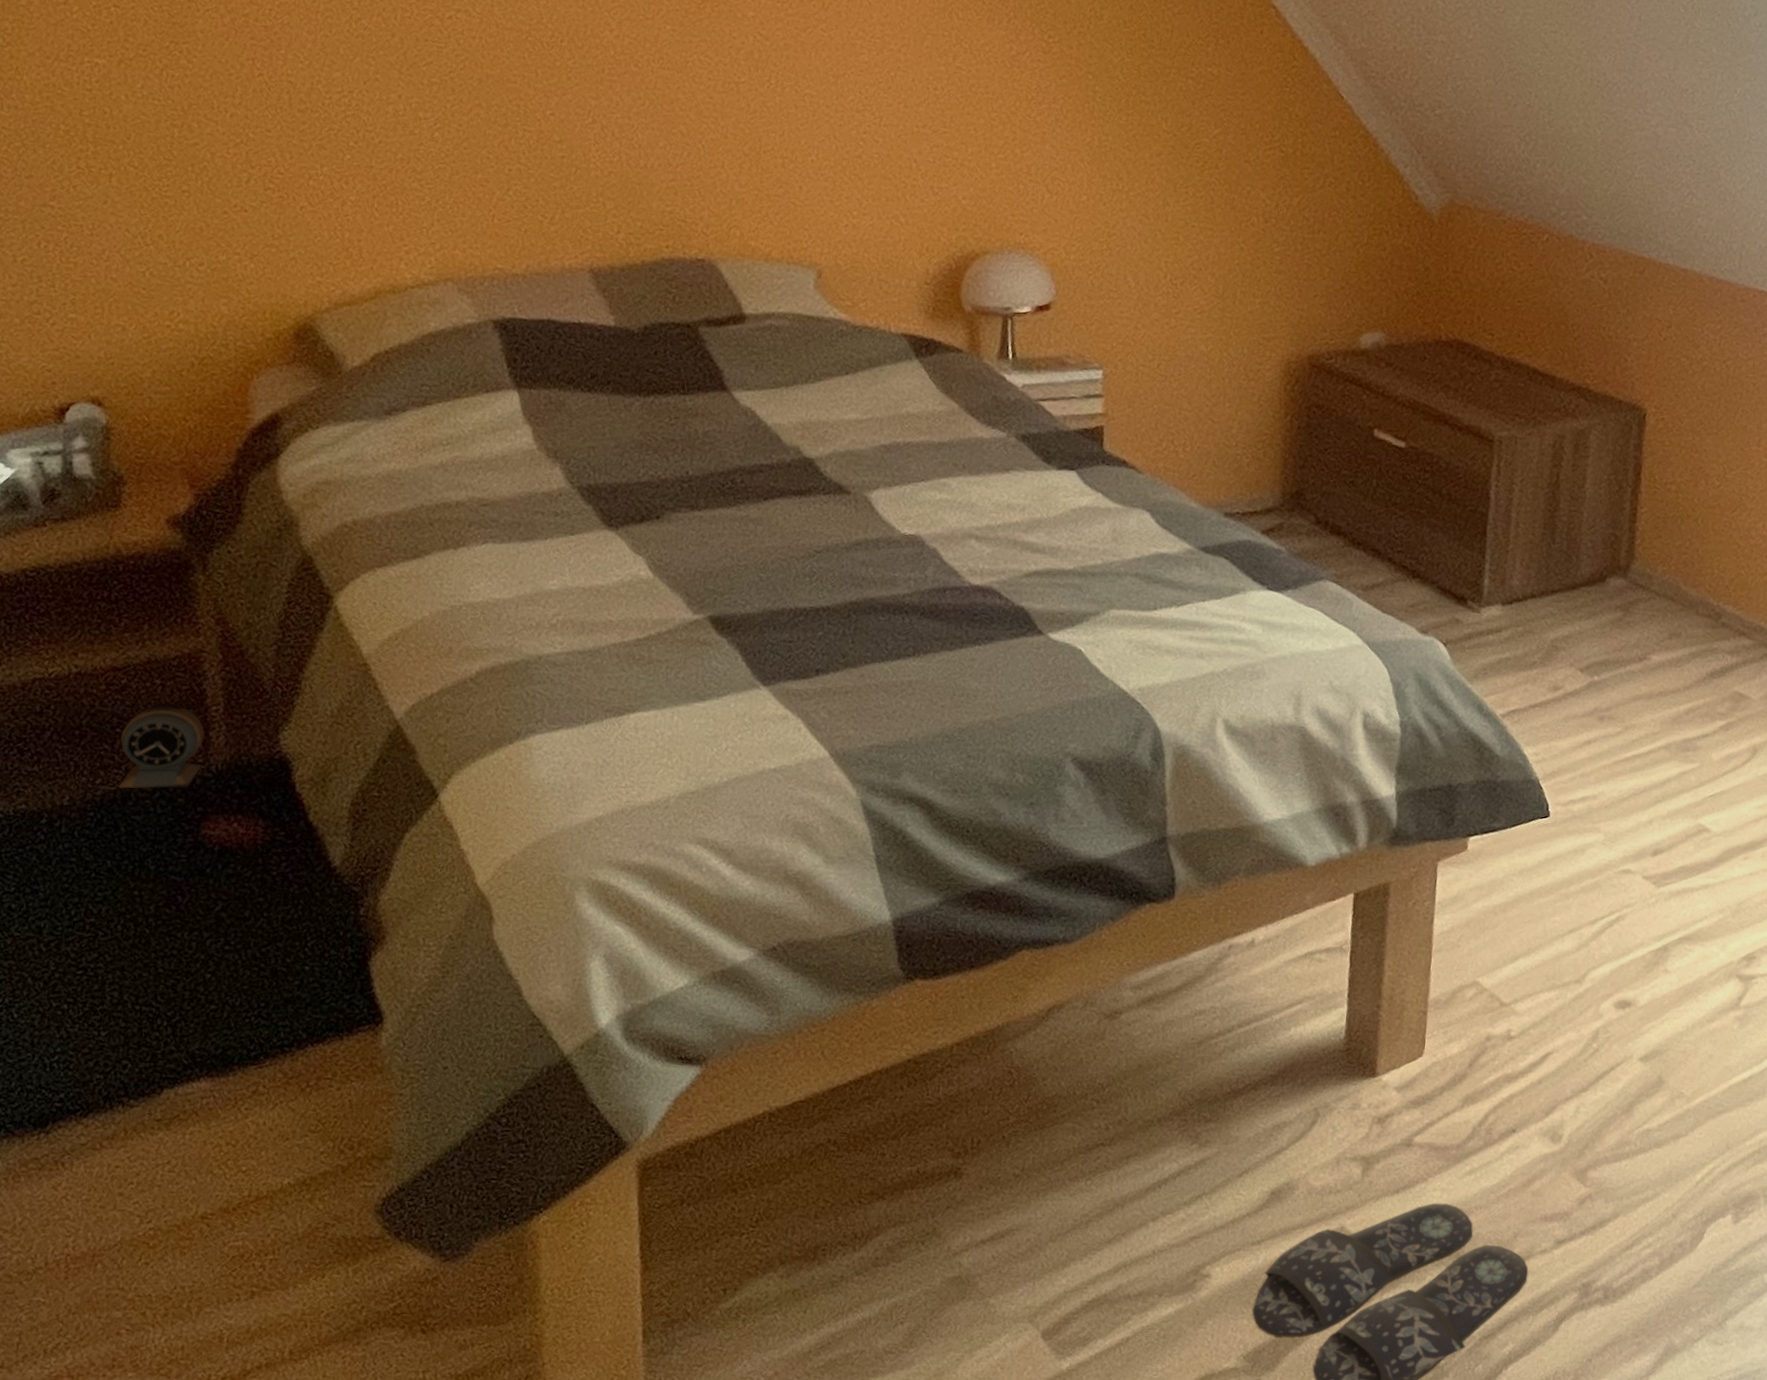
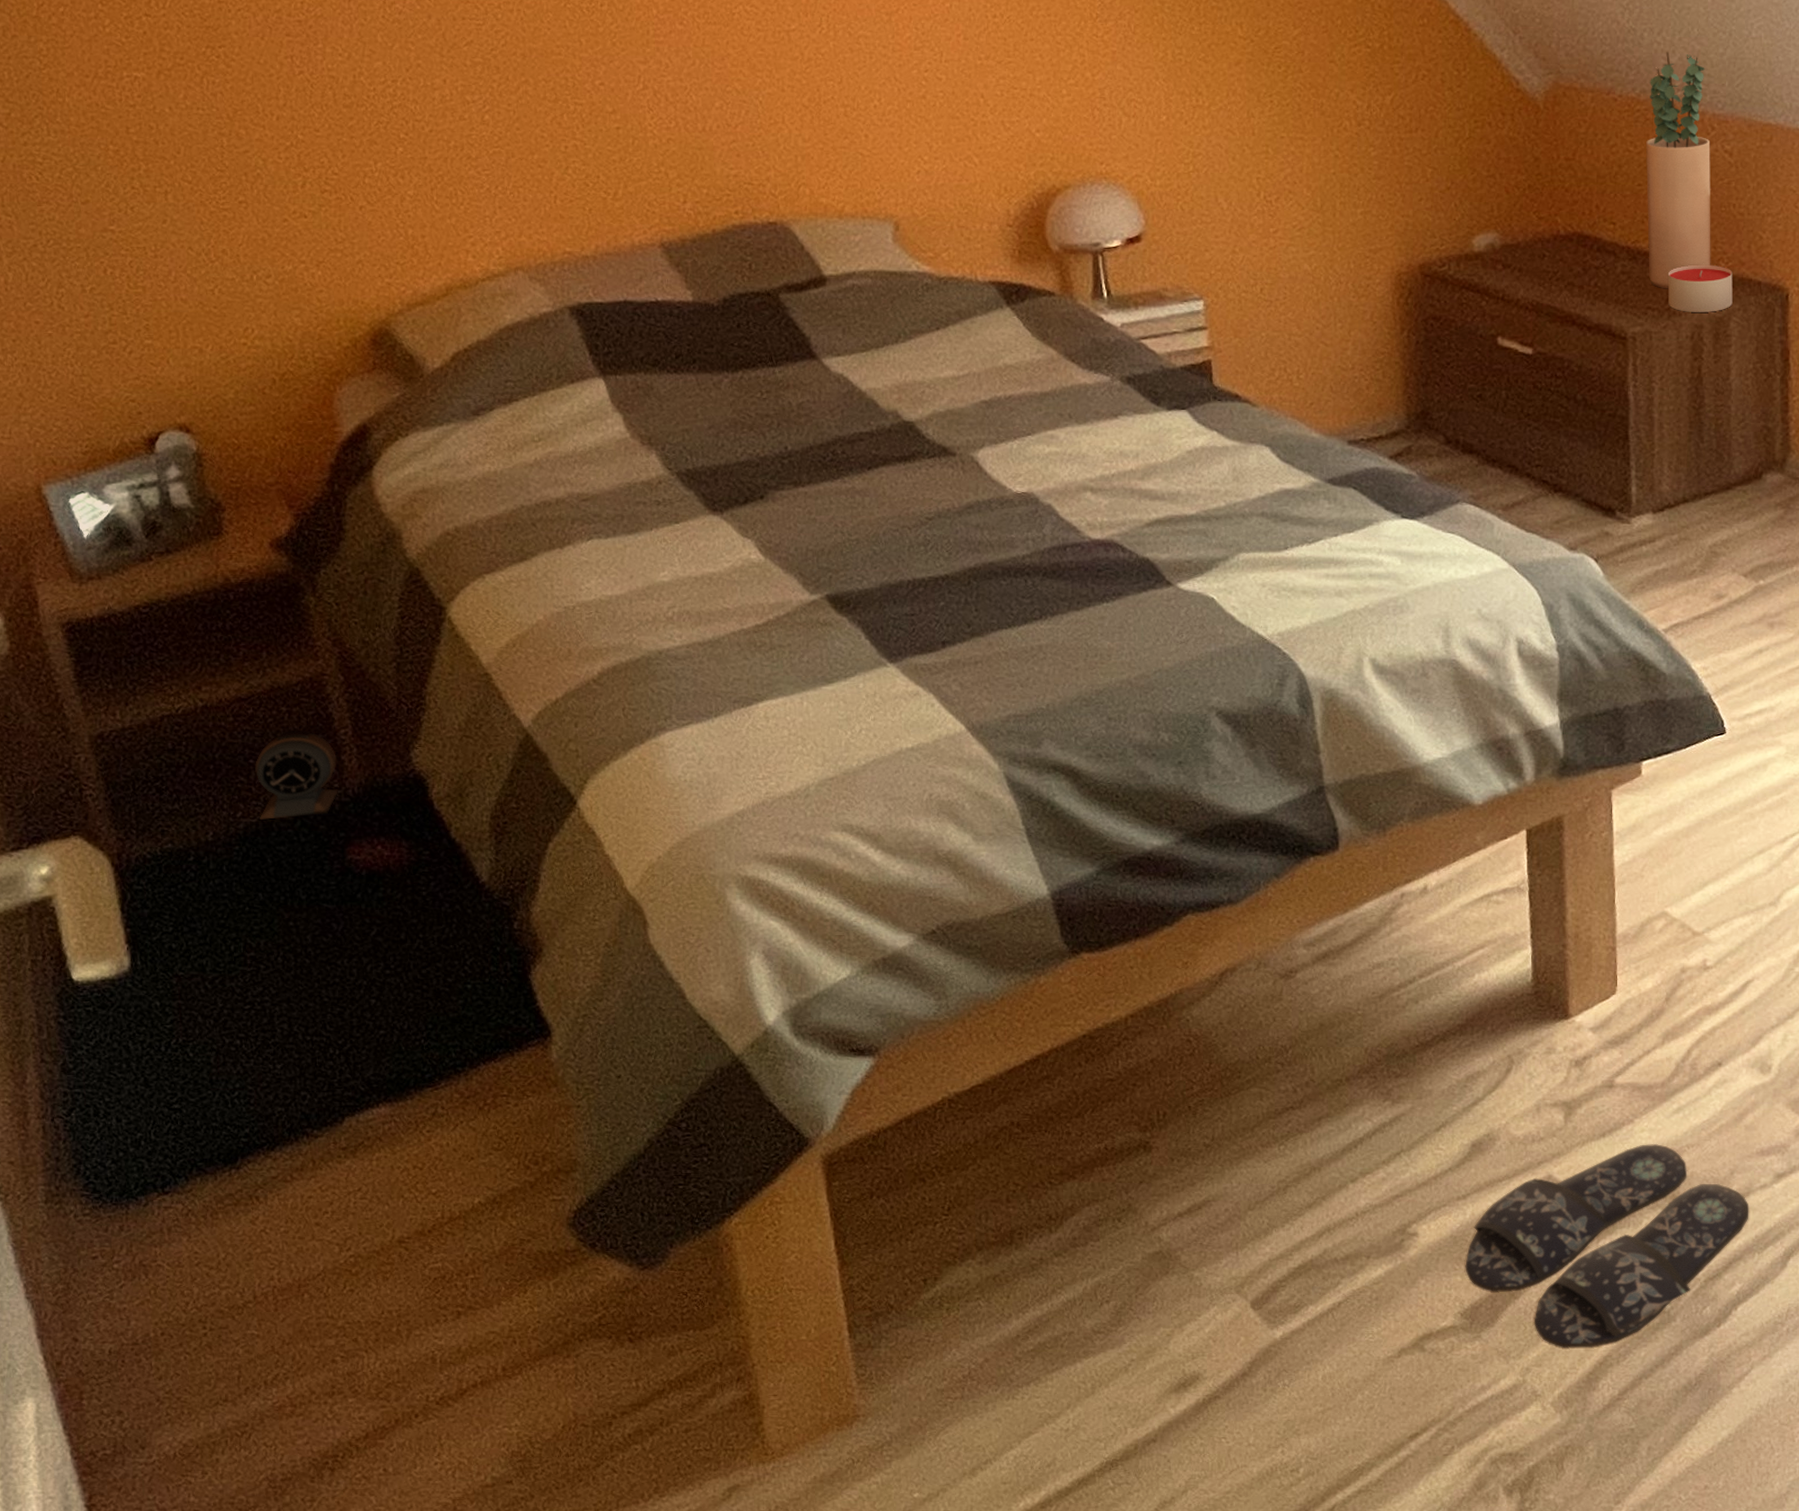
vase: none [1519,182,1590,400] -> present [1646,51,1711,289]
candle: none [1535,379,1597,425] -> present [1667,264,1733,312]

